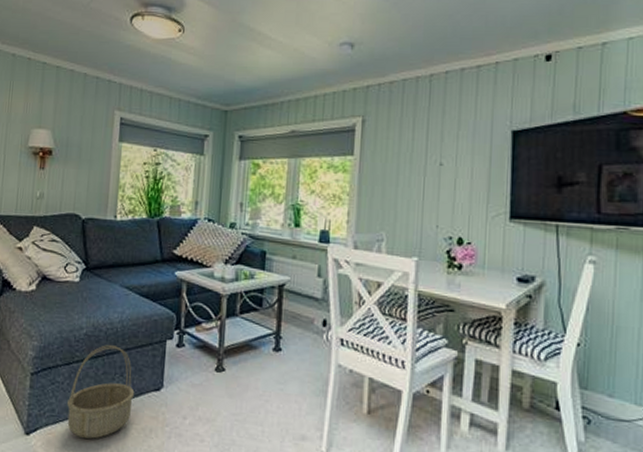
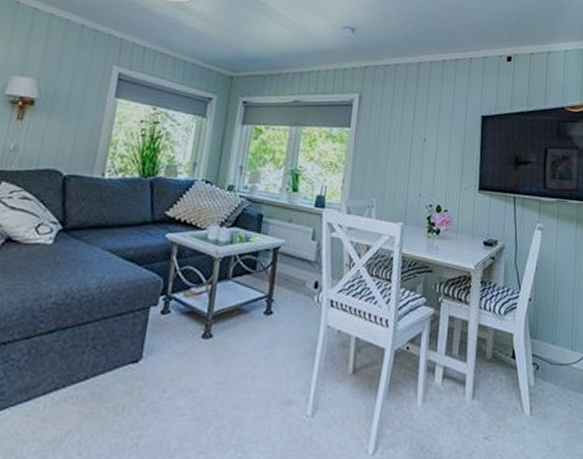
basket: present [67,345,135,439] -> none [19,314,108,425]

